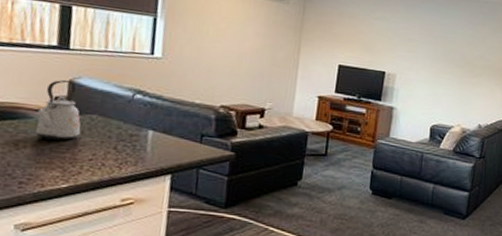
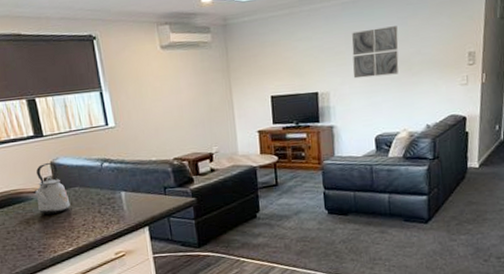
wall art: none [421,24,468,72] -> present [352,26,399,79]

